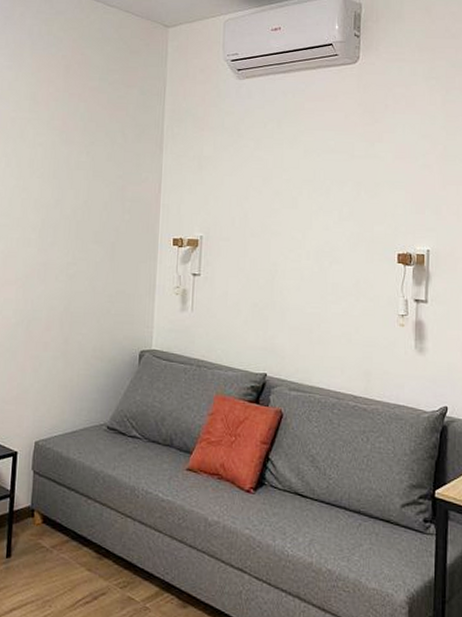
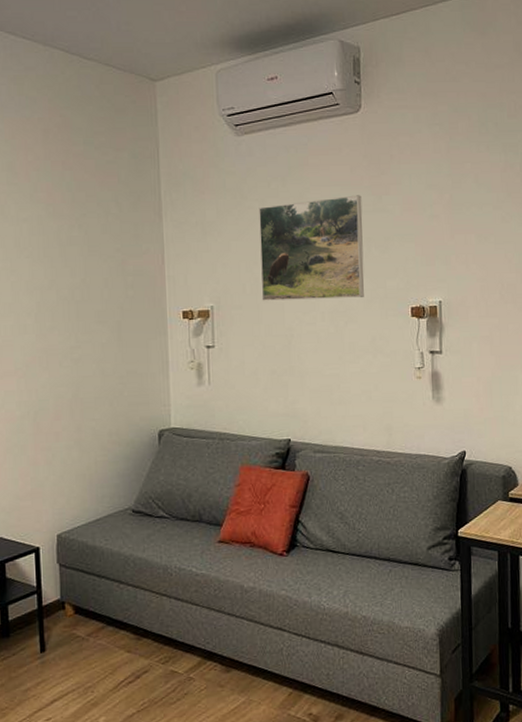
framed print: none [249,140,354,239] -> present [259,195,364,301]

